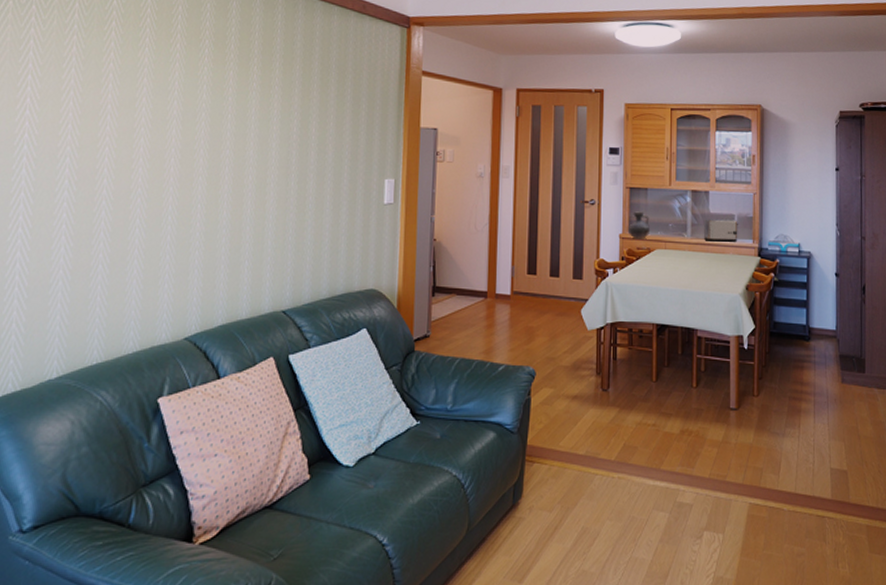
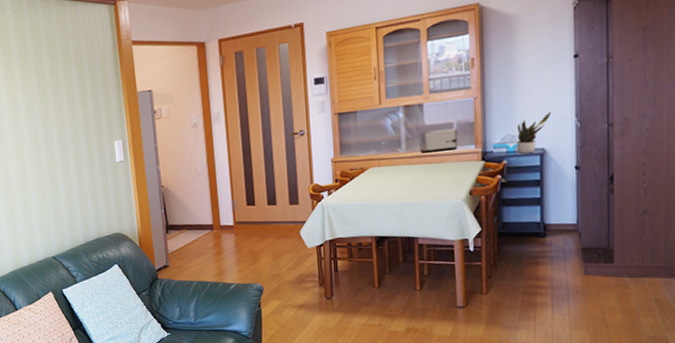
ceramic jug: present [629,211,651,239] -> none [340,134,363,161]
potted plant: none [787,217,817,255] -> present [516,111,552,154]

